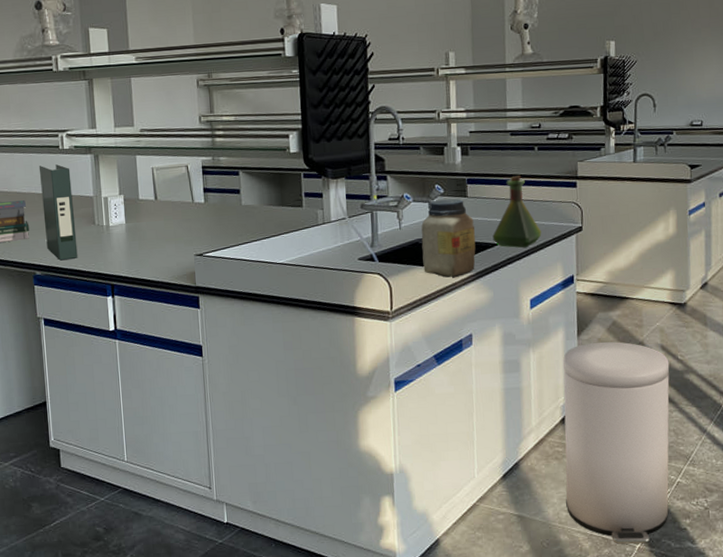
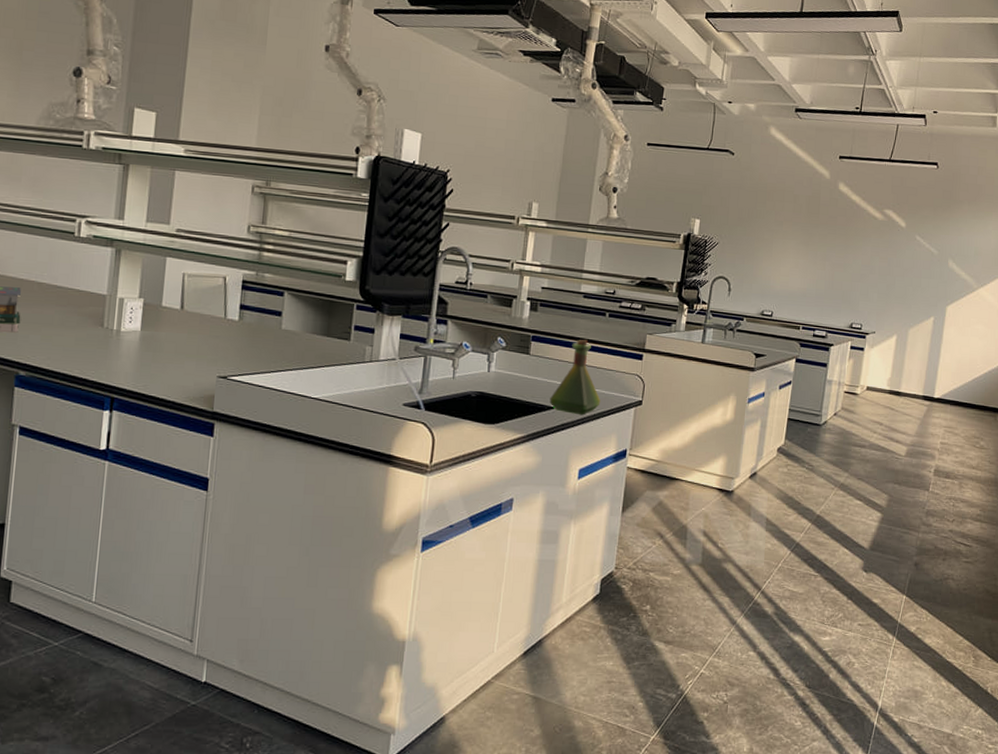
binder: present [38,164,78,261] -> none [38,251,84,363]
jar: present [421,198,476,278] -> none [472,353,533,437]
pedal bin: present [563,341,670,545] -> none [585,521,709,735]

